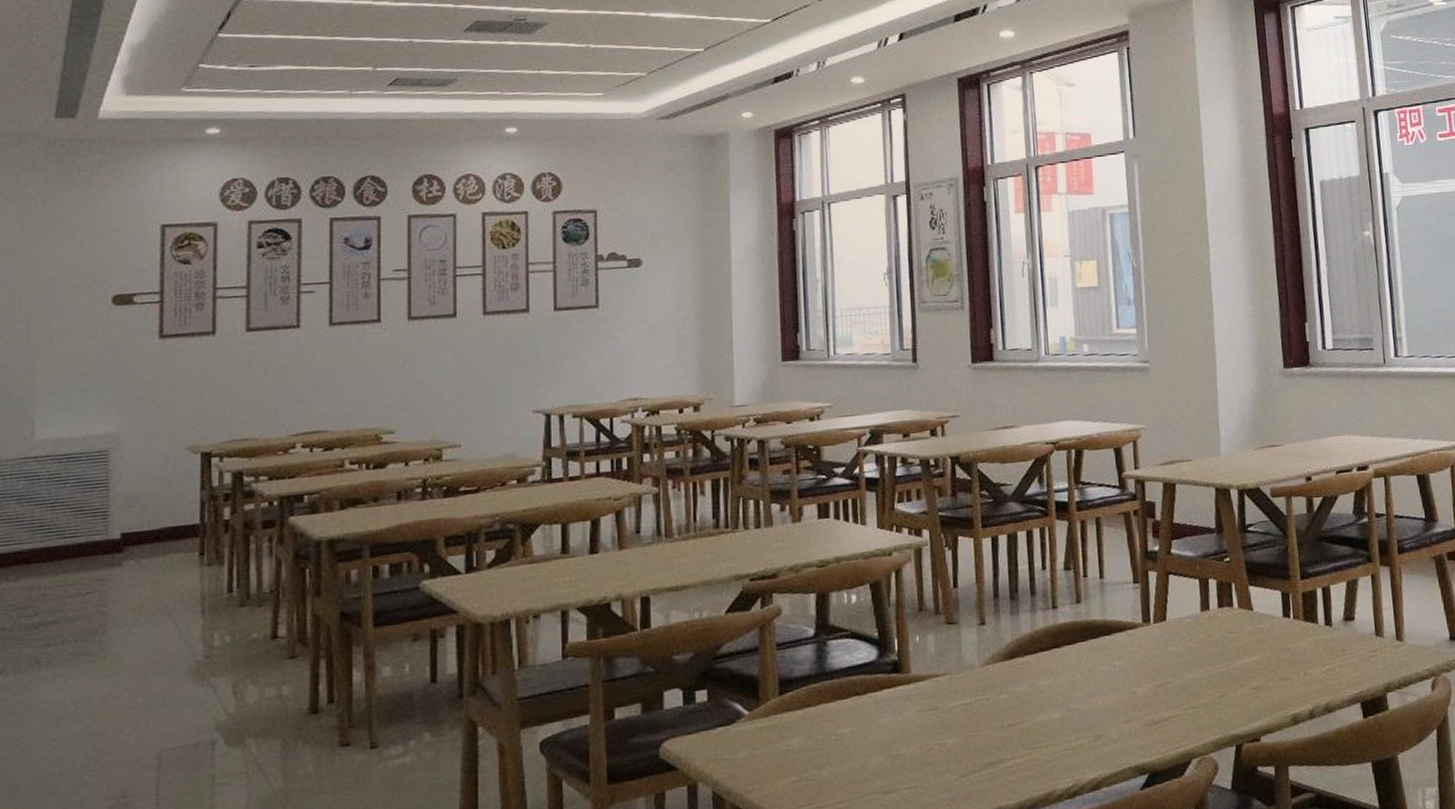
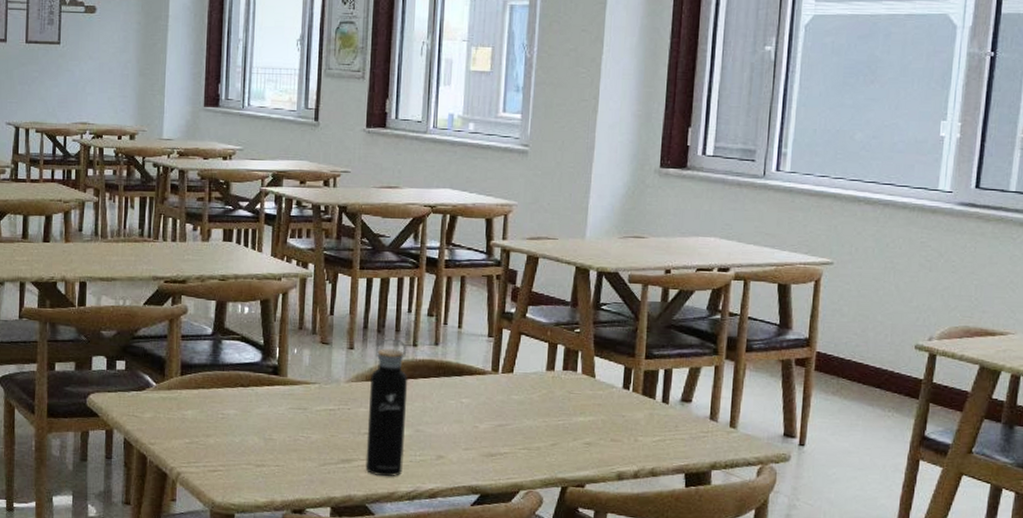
water bottle: none [1008,603,1058,777] -> present [365,338,408,477]

